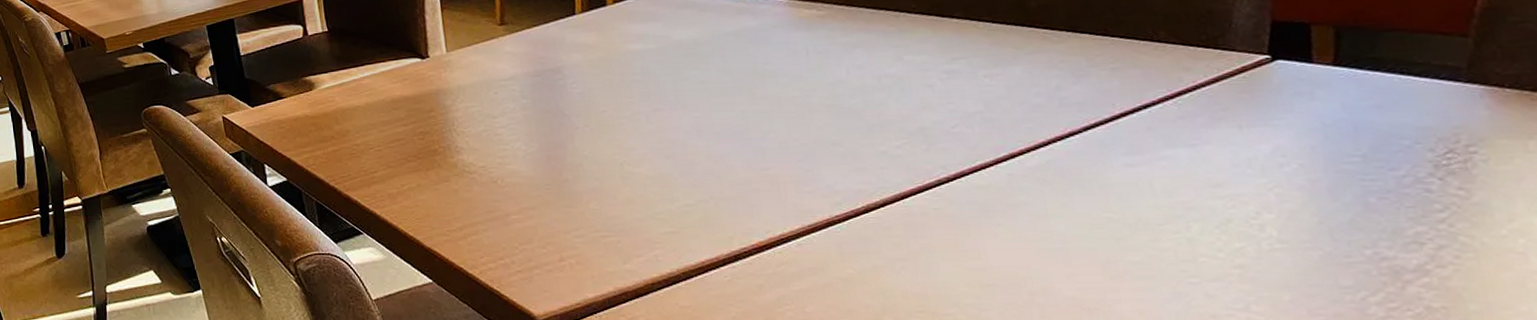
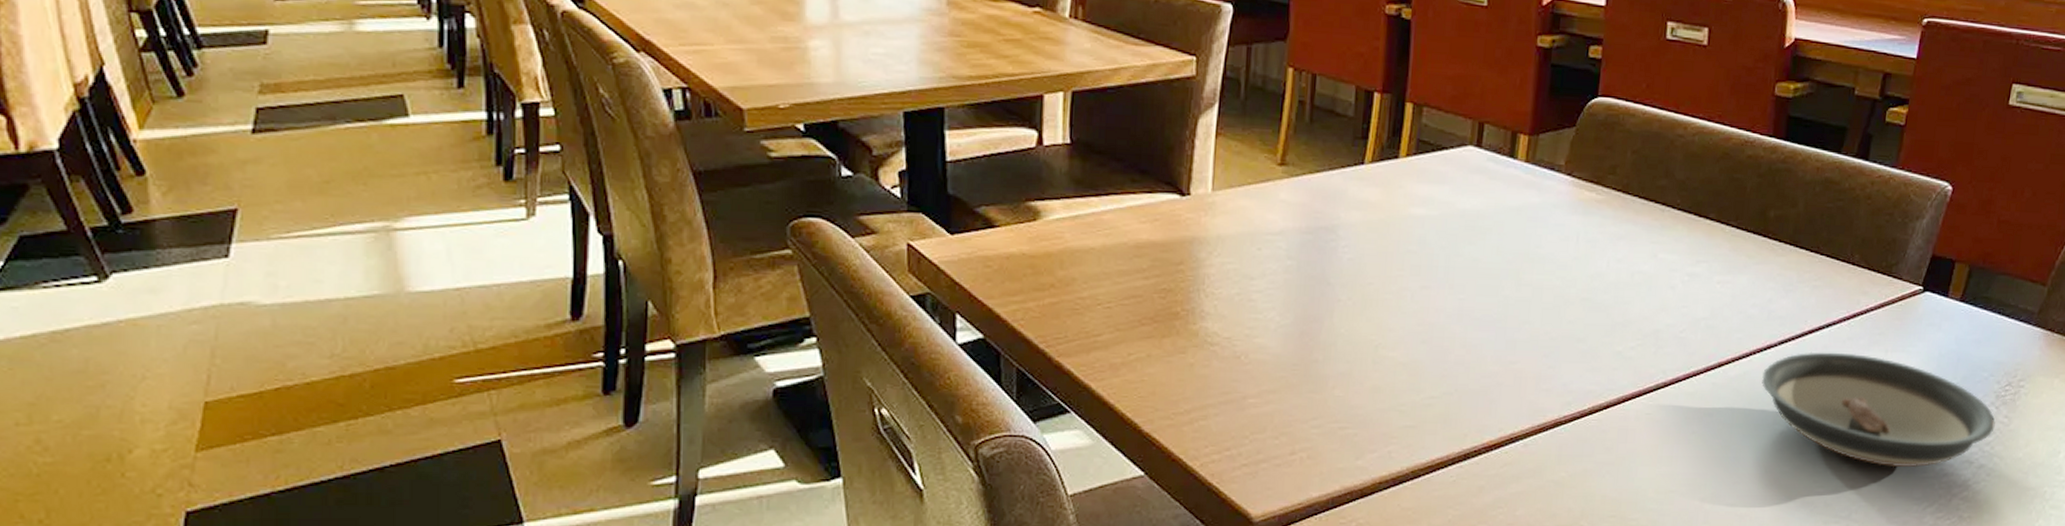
saucer: none [1071,133,1446,253] -> present [1762,352,1995,468]

